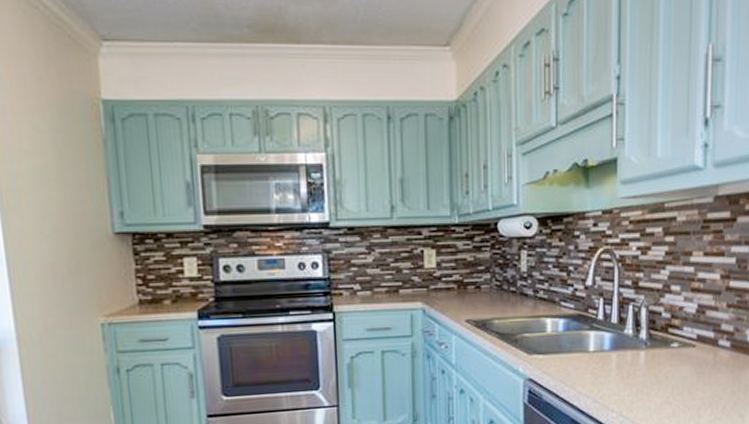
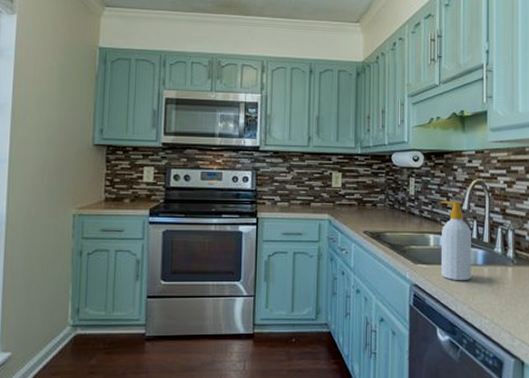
soap bottle: none [559,275,597,371] -> present [440,200,471,281]

